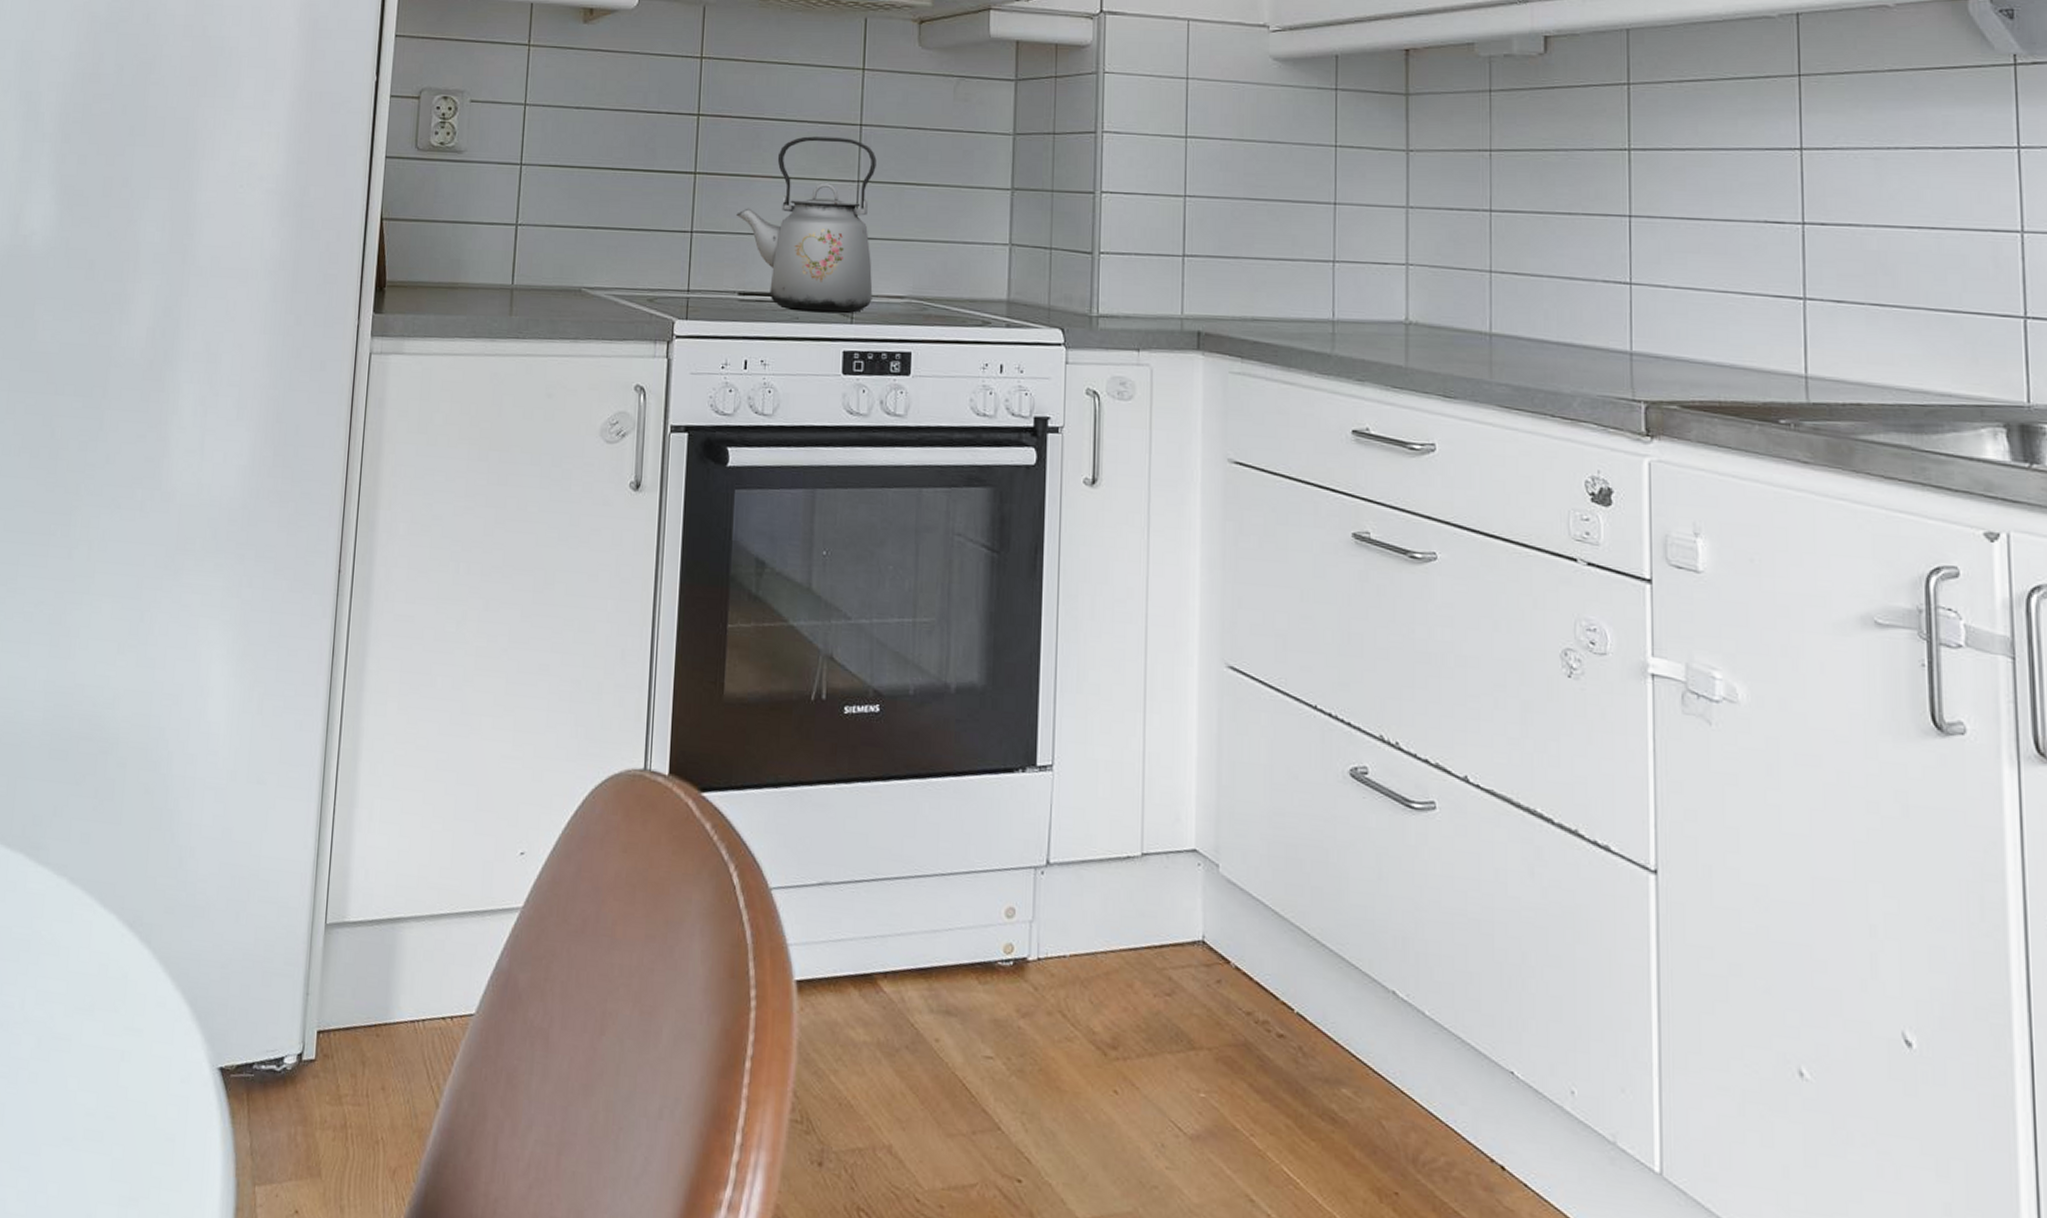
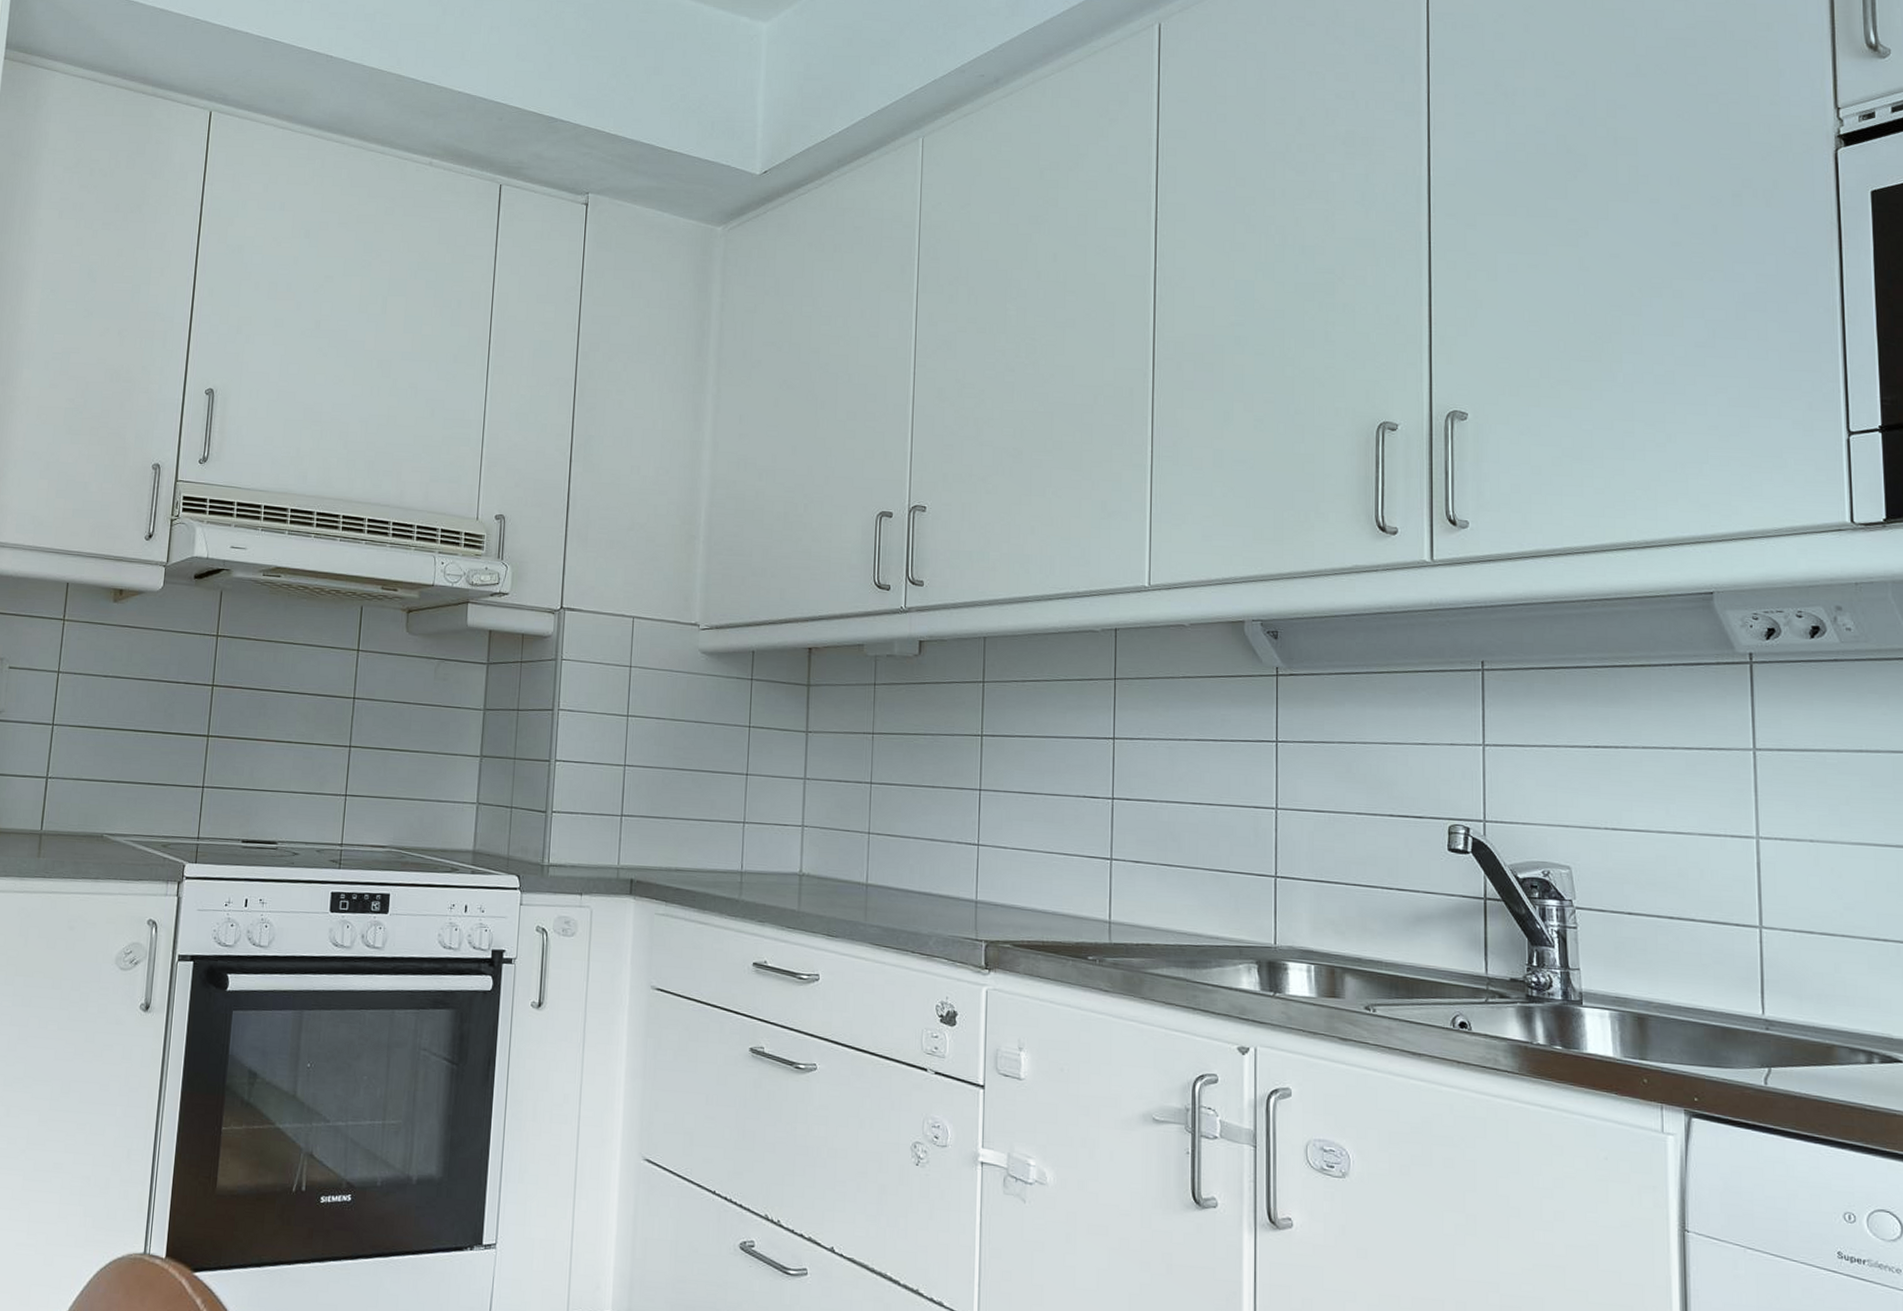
kettle: present [736,136,877,314] -> none [243,706,367,860]

